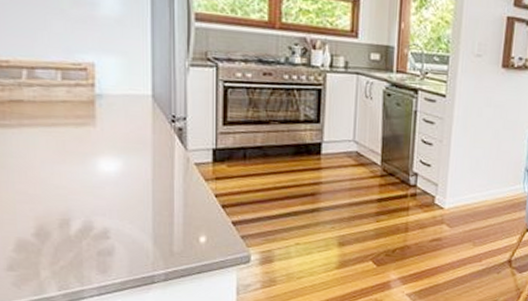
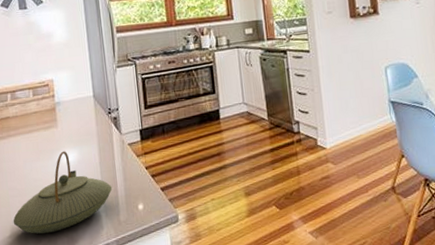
teapot: none [19,157,167,254] -> present [13,151,113,234]

